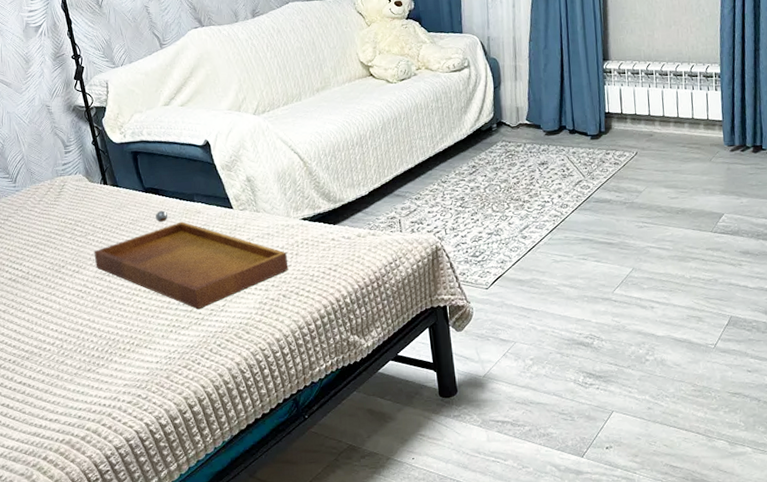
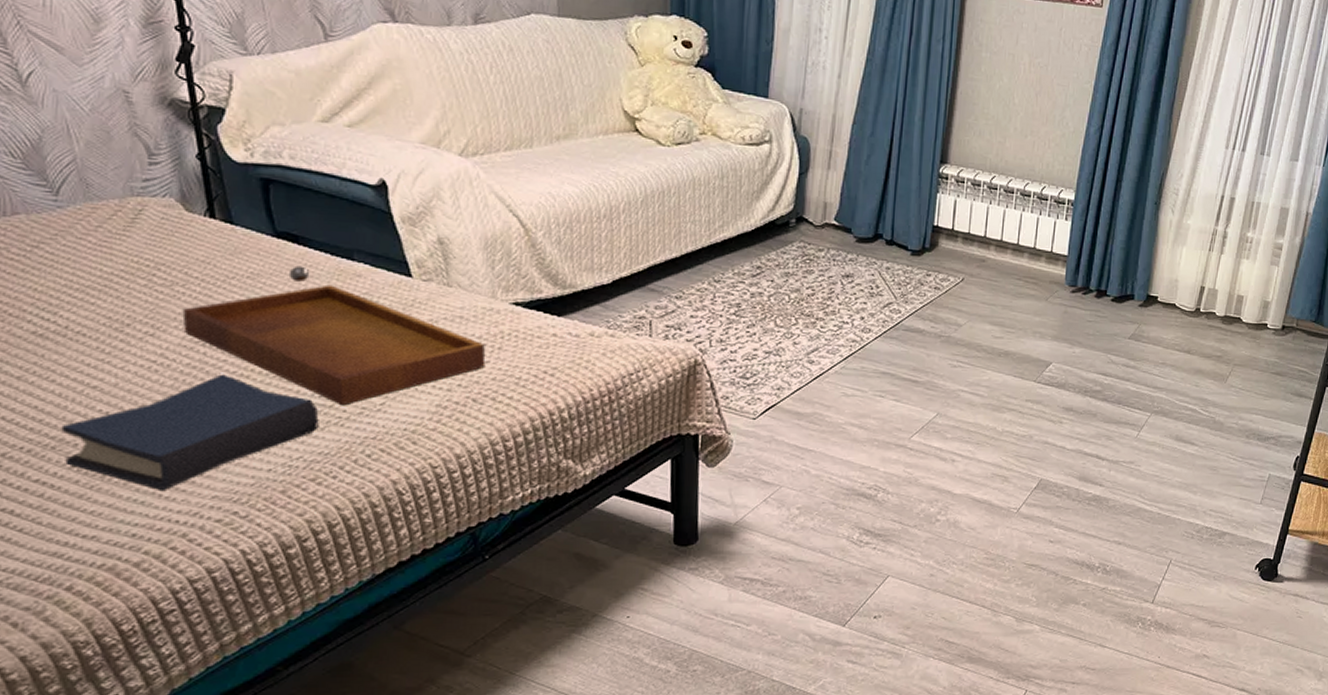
hardback book: none [31,295,185,383] -> present [61,374,319,490]

